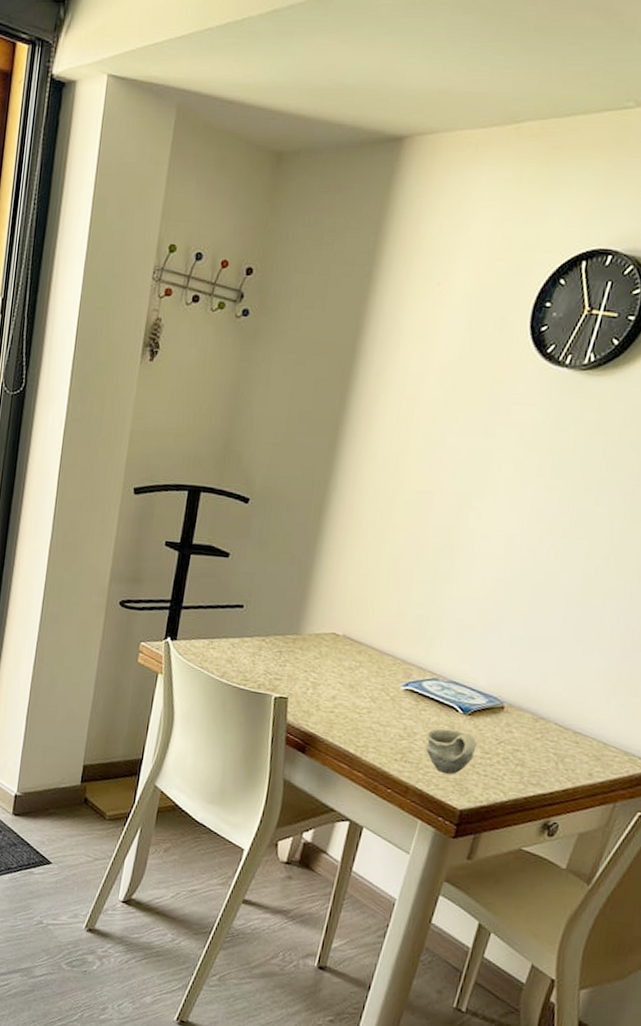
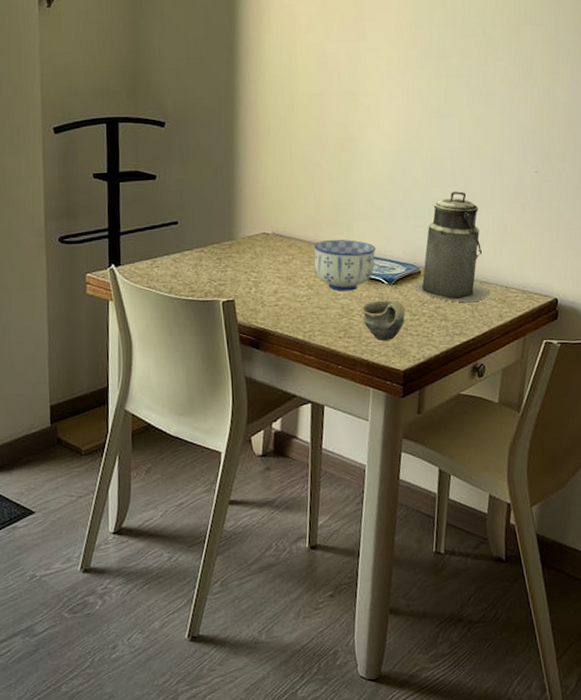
bowl: none [381,653,457,713] -> present [313,239,376,291]
canister: none [495,624,591,753] -> present [416,191,491,303]

